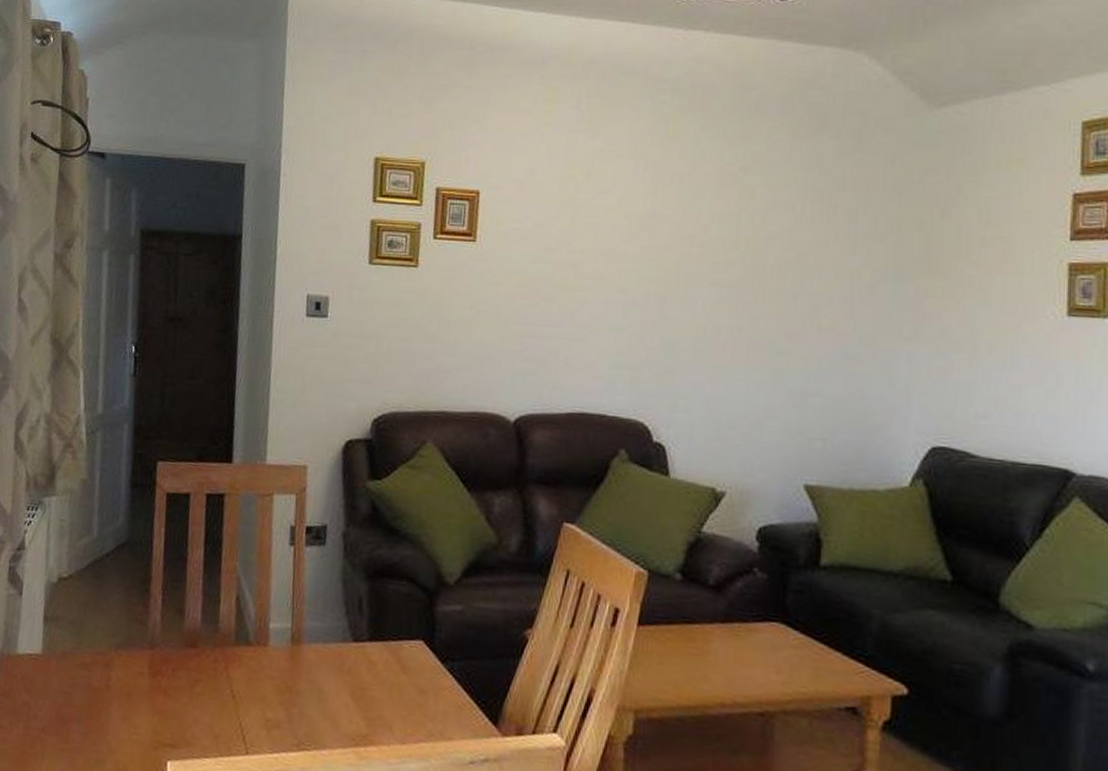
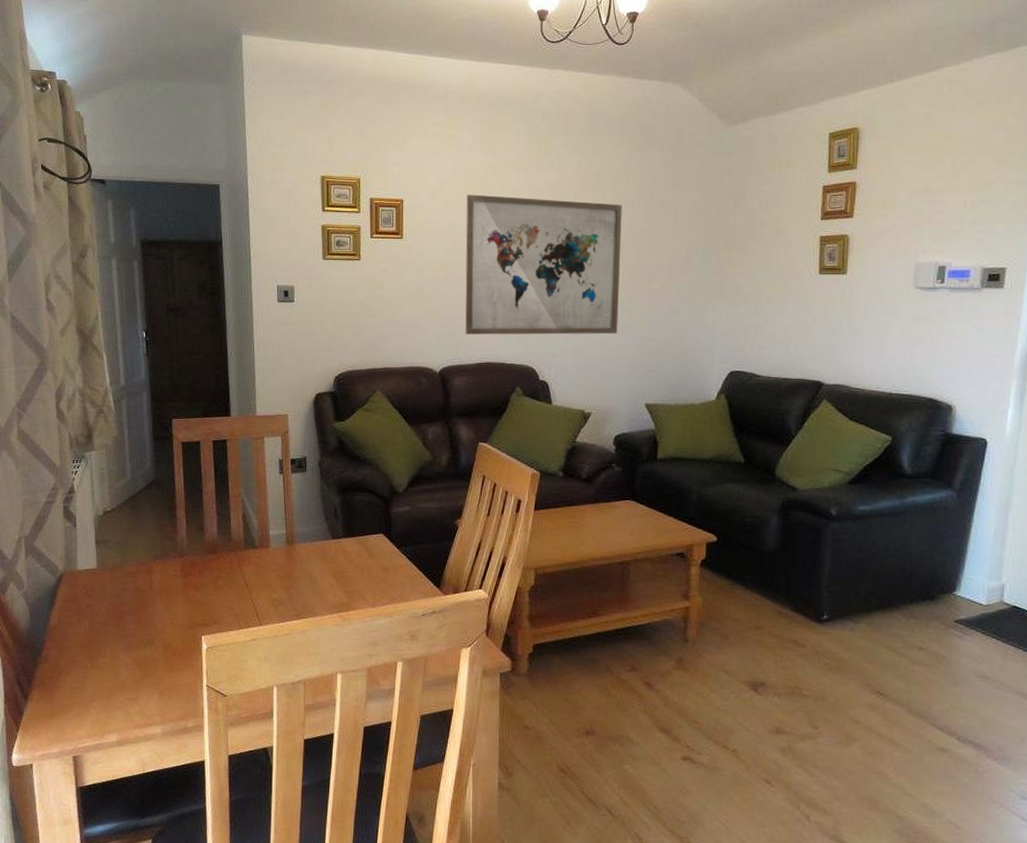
wall art: none [552,187,779,384] -> present [465,194,622,335]

